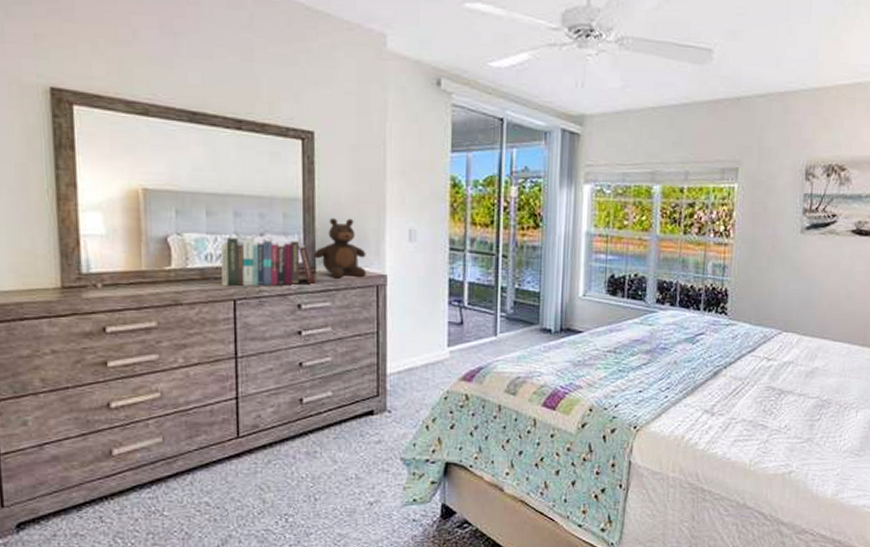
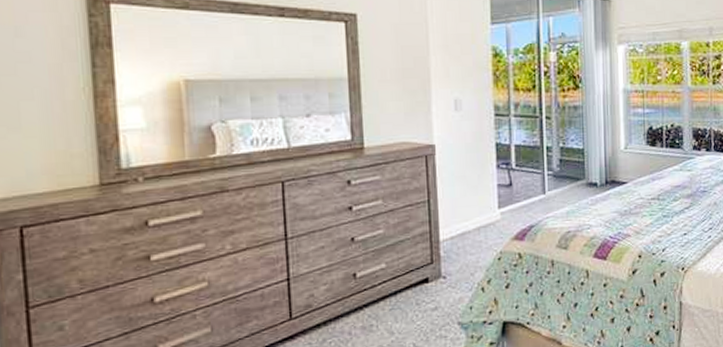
books: present [221,235,316,287] -> none [267,117,365,170]
teddy bear: present [313,217,366,280] -> none [360,93,415,154]

